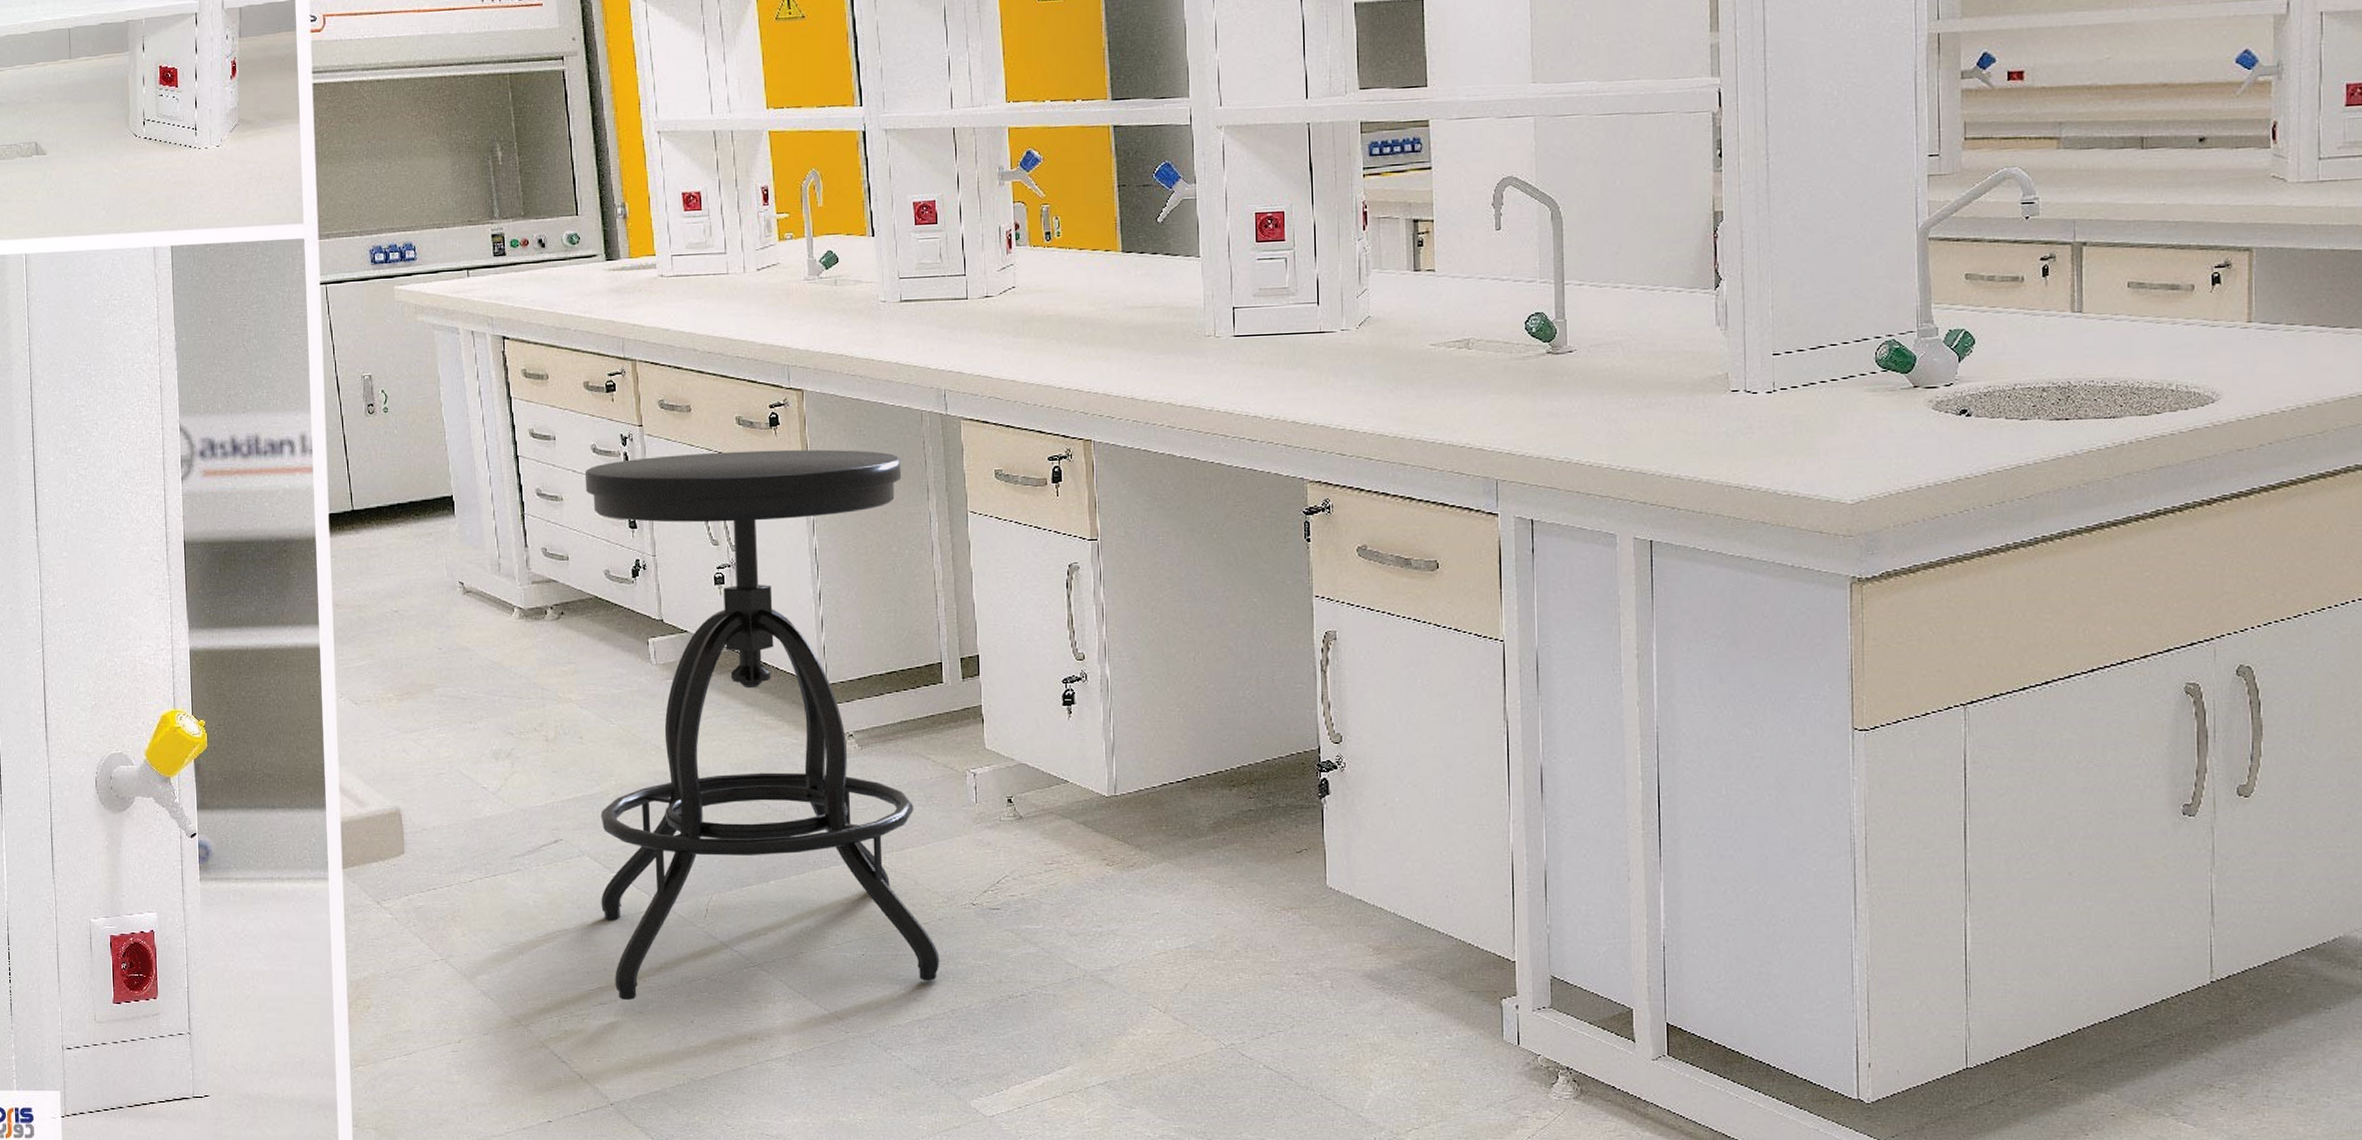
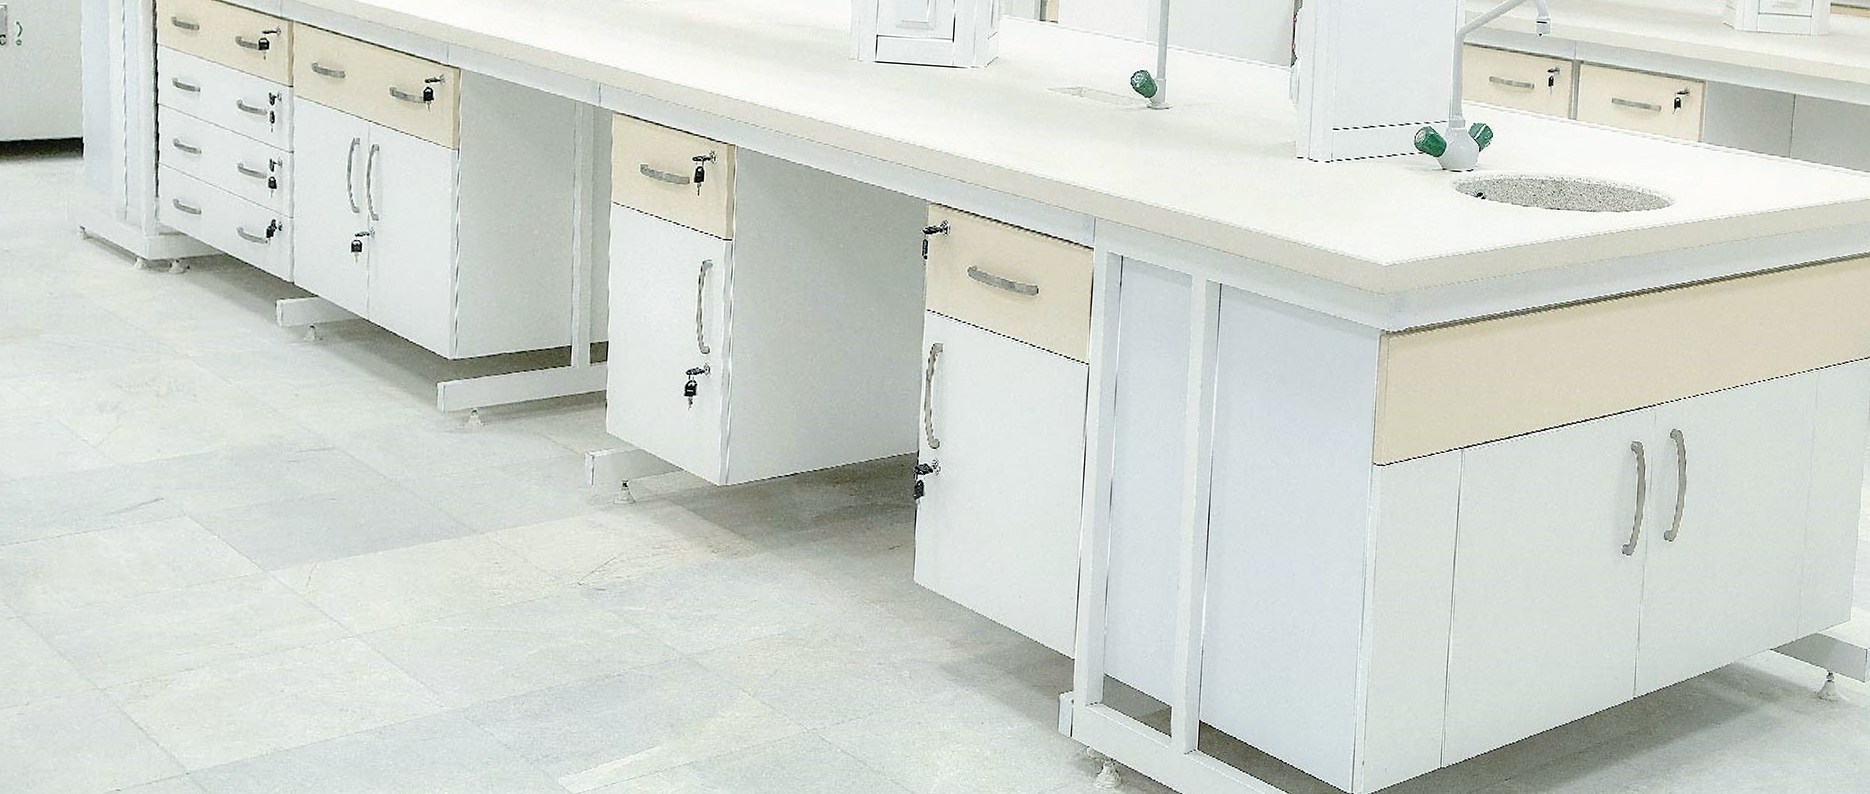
stool: present [584,449,940,1001] -> none [198,118,551,667]

